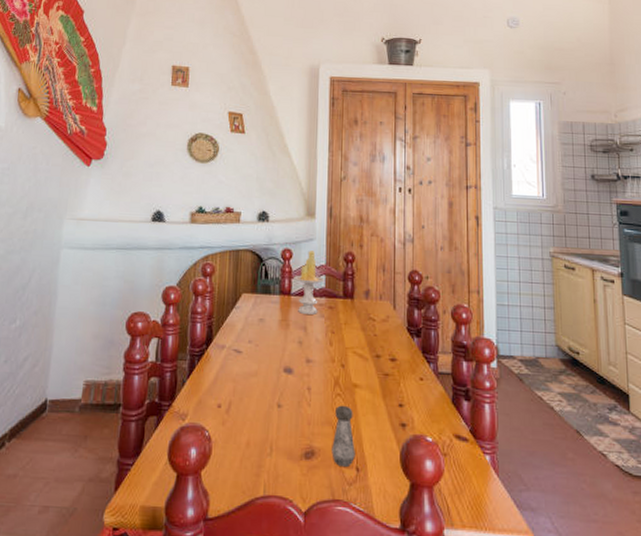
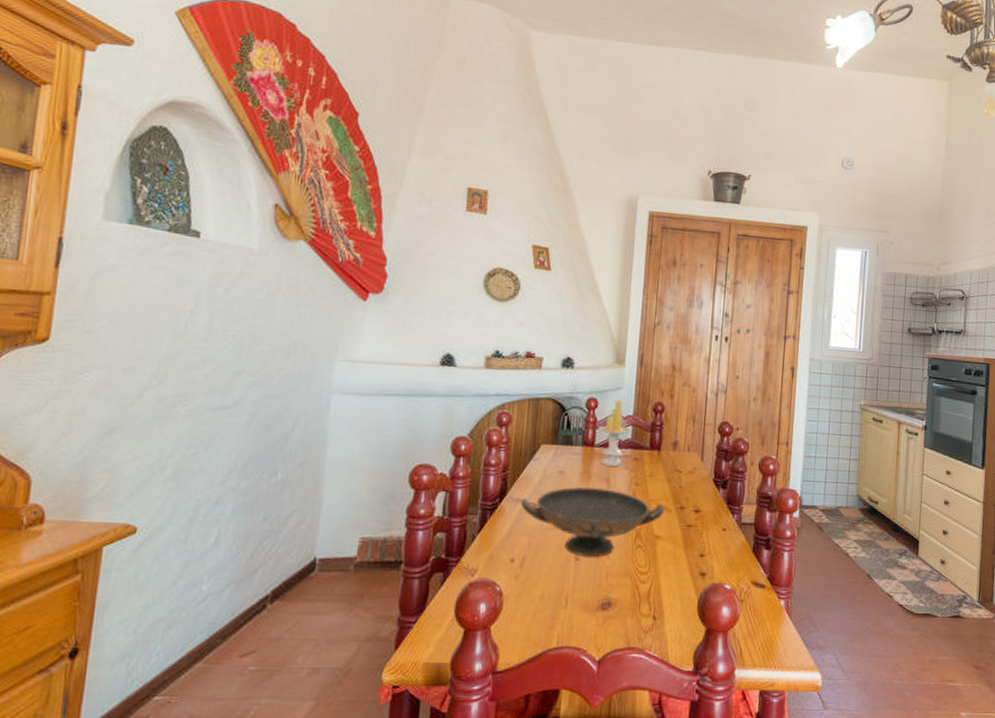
decorative bowl: none [225,334,361,405] -> present [520,487,665,558]
salt shaker: present [331,405,355,467] -> none [629,556,653,616]

